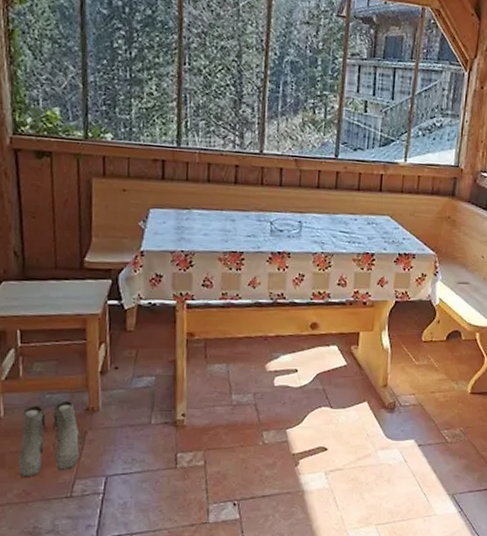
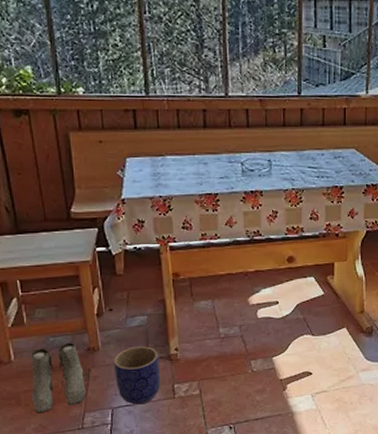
planter: none [112,409,164,474] -> present [113,346,161,405]

